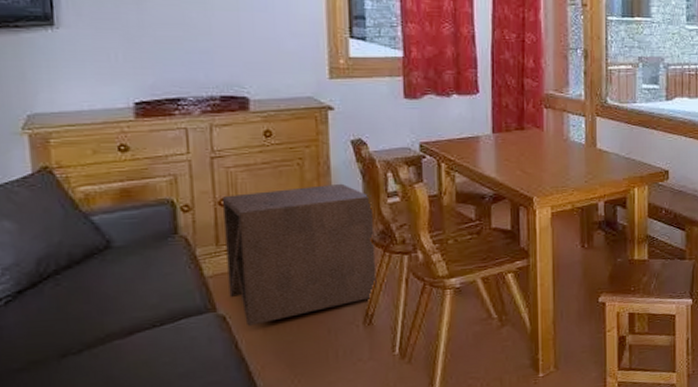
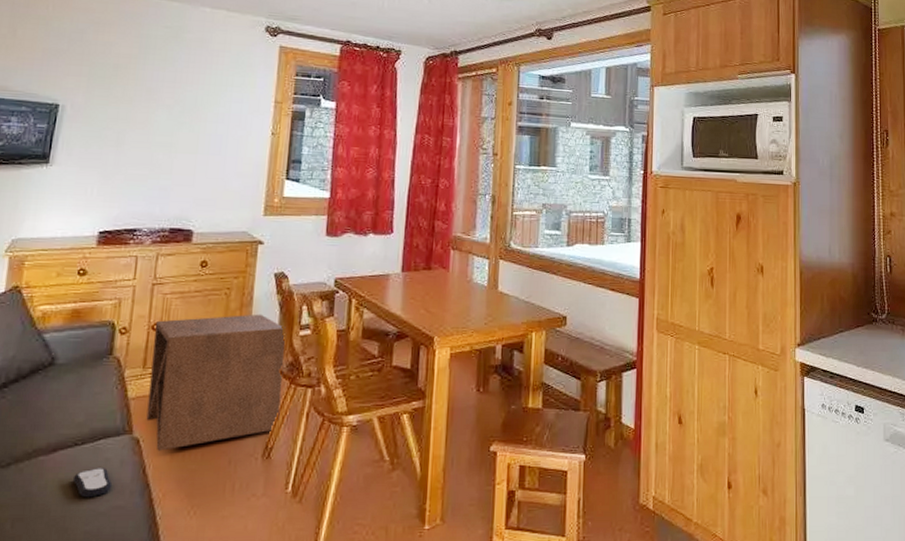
remote control: none [157,346,204,377] -> present [72,468,113,498]

